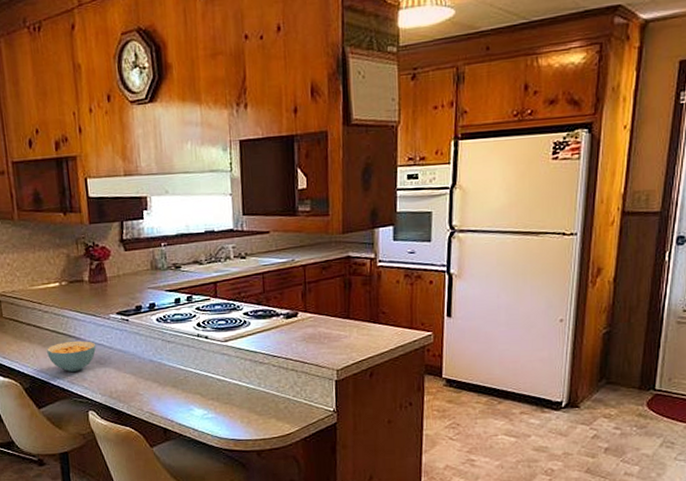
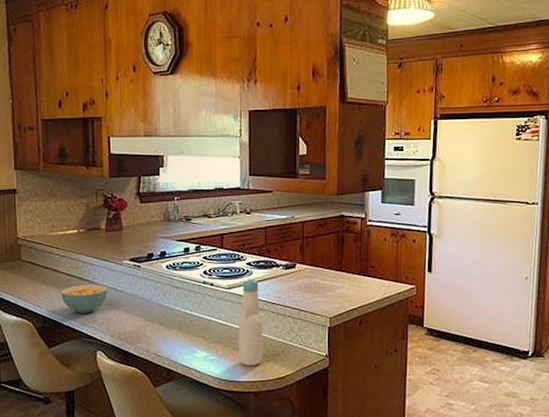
bottle: none [237,329,265,423] -> present [238,278,263,366]

